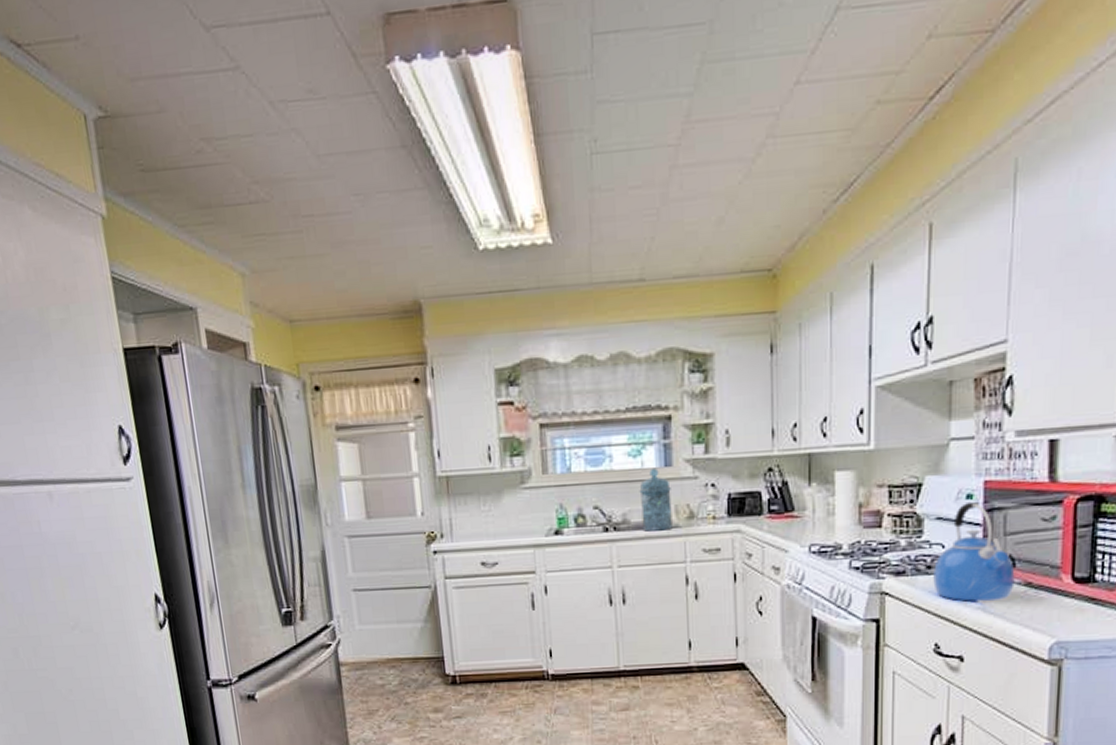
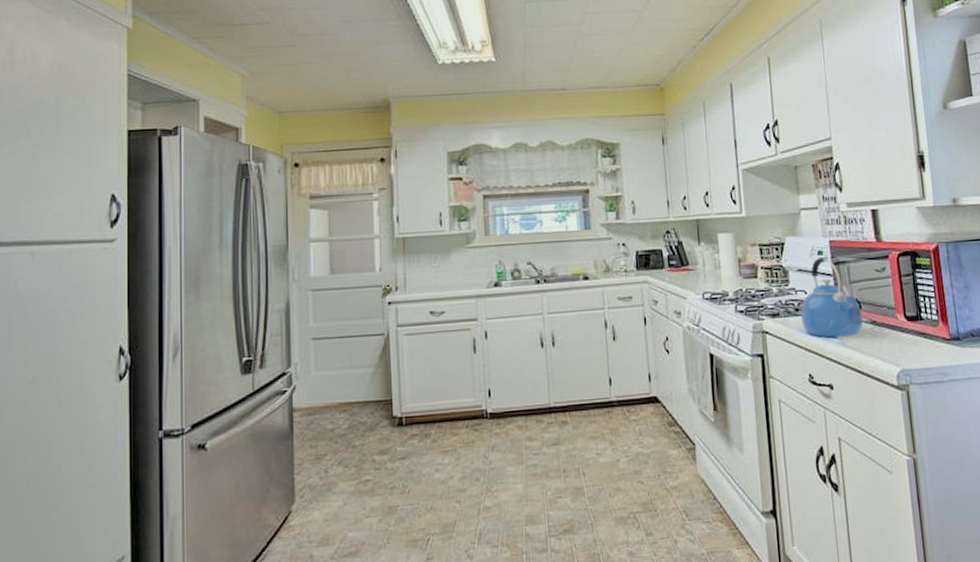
canister: present [639,468,672,532] -> none [564,230,592,283]

